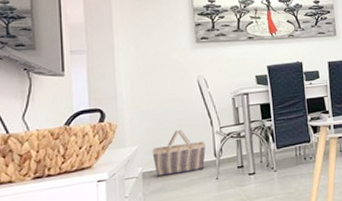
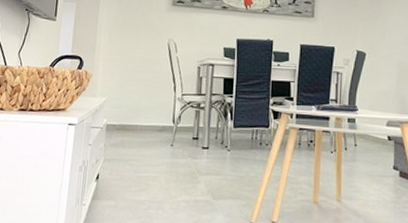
basket: present [152,129,206,178] -> none [117,89,167,134]

